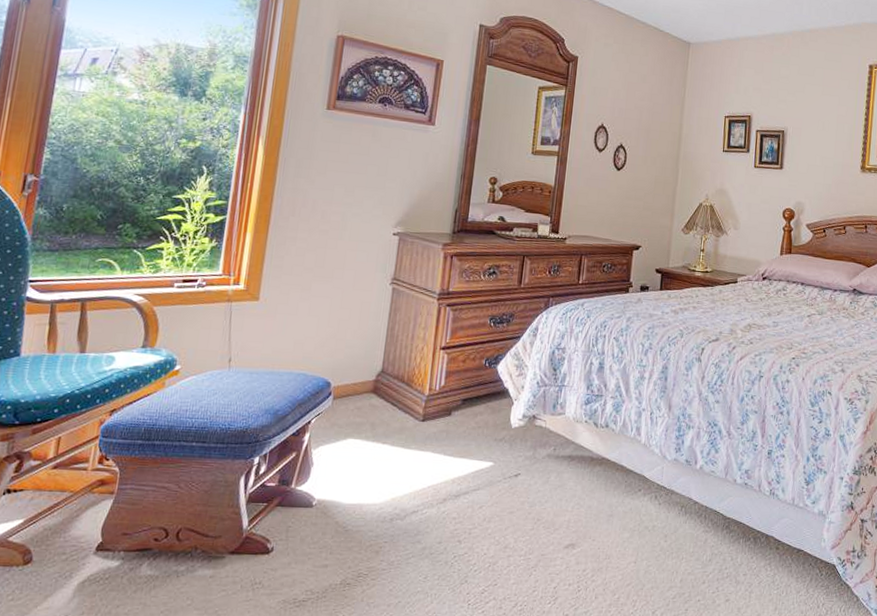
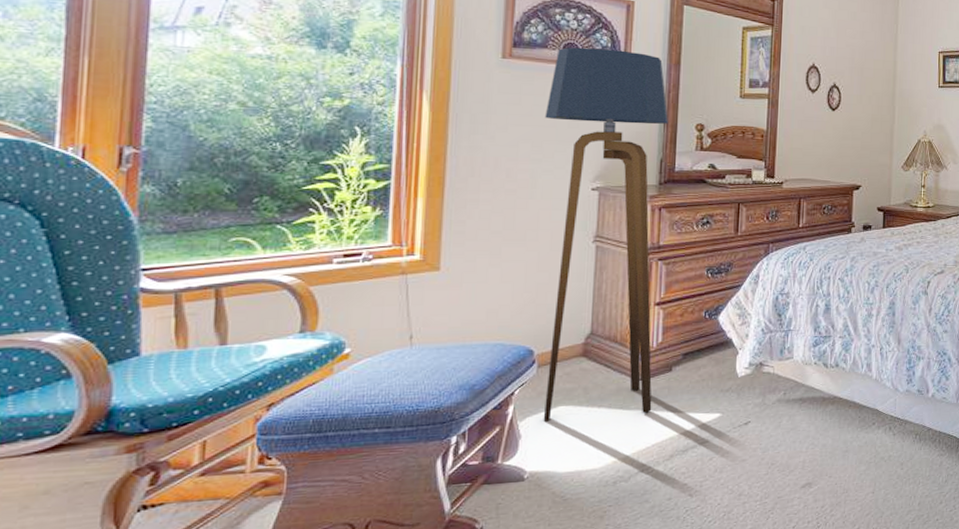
floor lamp: none [333,101,466,454] -> present [543,47,668,422]

